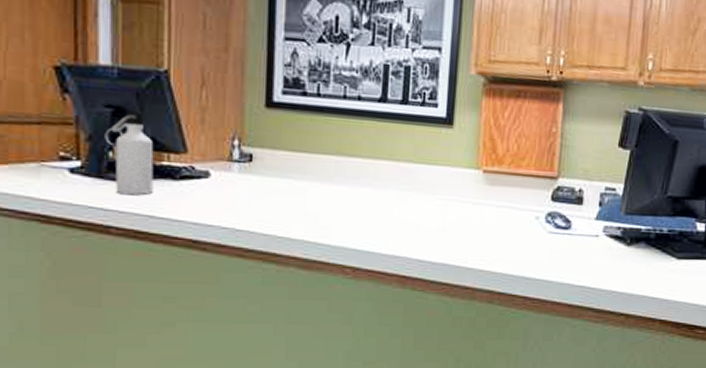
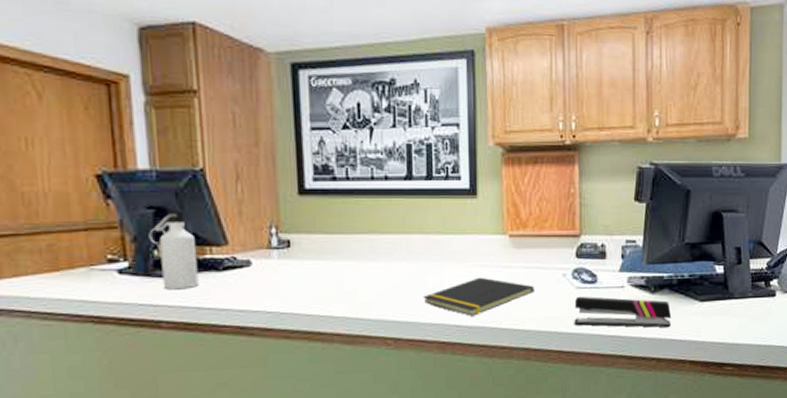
notepad: none [387,211,504,252] -> present [423,277,534,316]
stapler: none [543,241,646,283] -> present [574,296,672,328]

